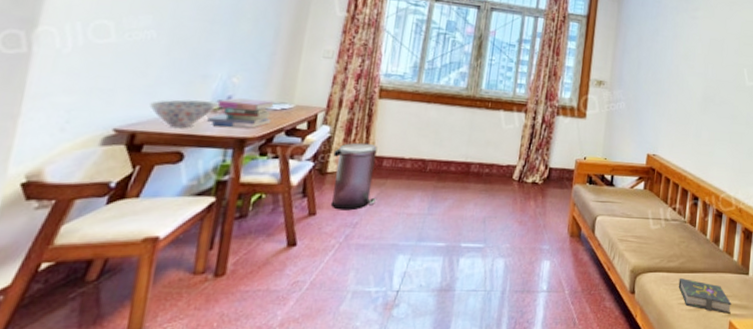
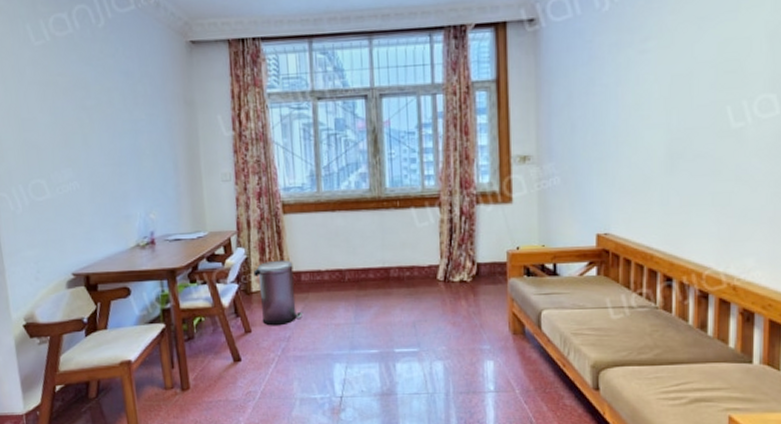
bowl: present [149,99,217,128] -> none [92,239,144,266]
books: present [207,98,275,128] -> none [140,231,192,260]
book: present [678,278,732,315] -> none [655,371,730,409]

